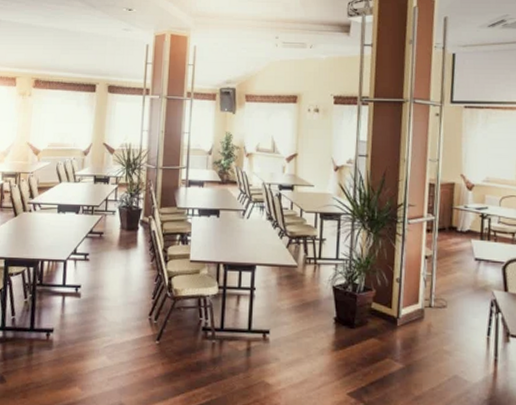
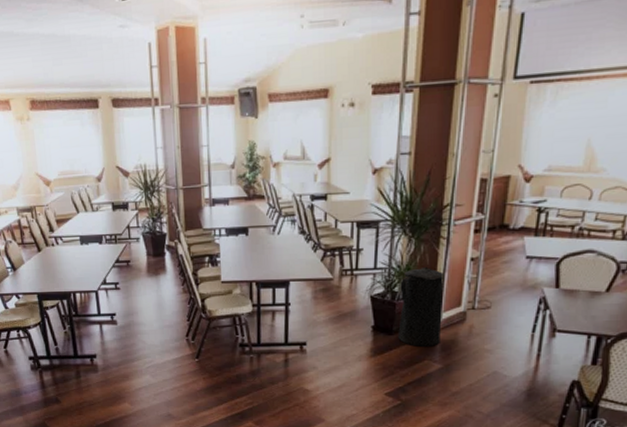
trash can: none [360,261,402,344] -> present [398,266,444,347]

